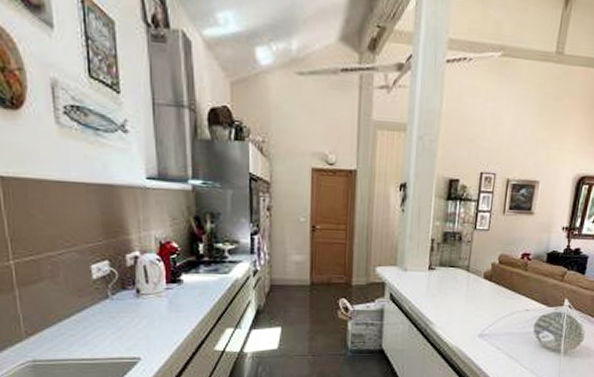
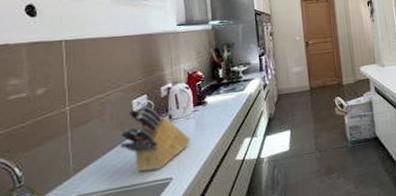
knife block: none [76,272,162,347] -> present [119,105,190,172]

